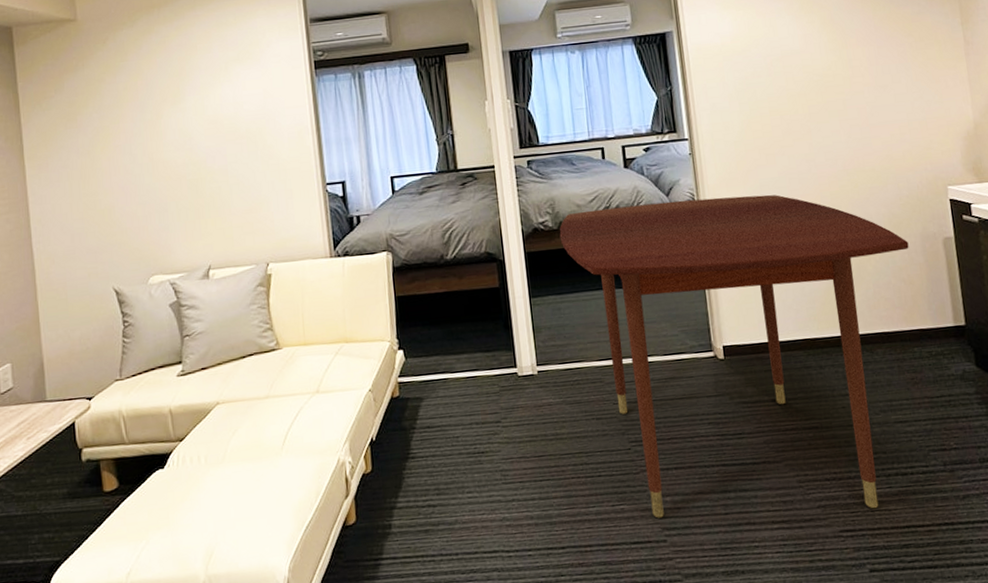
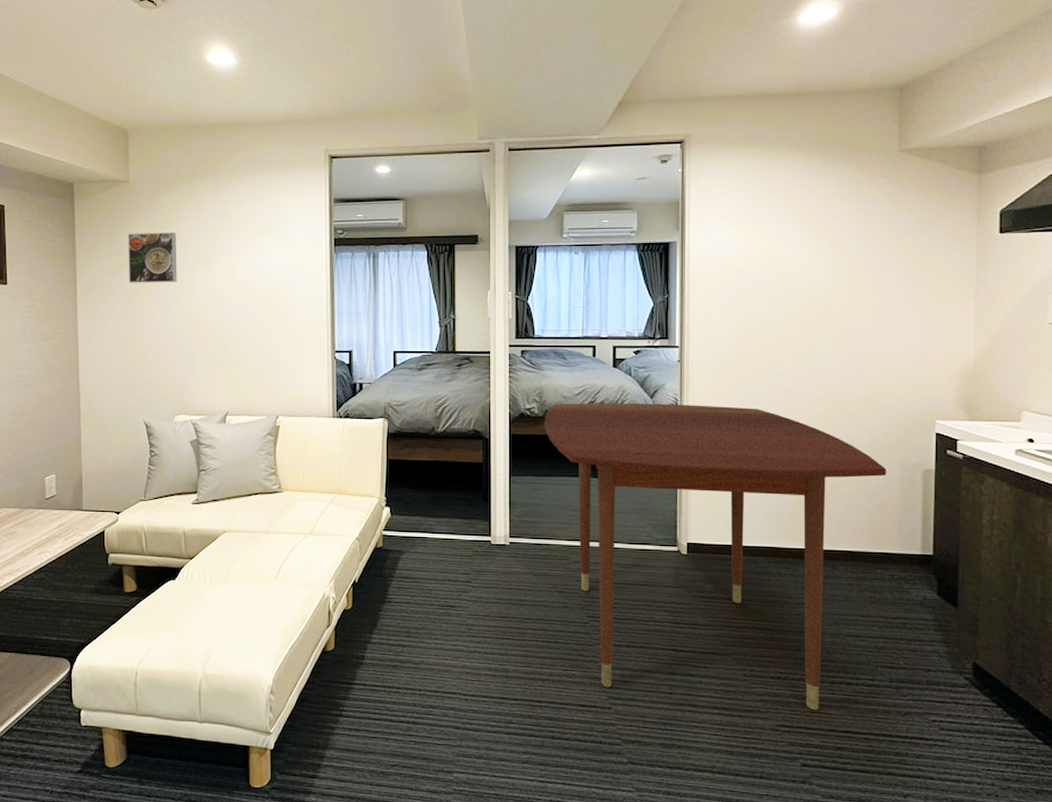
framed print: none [80,71,141,133] -> present [128,233,177,283]

